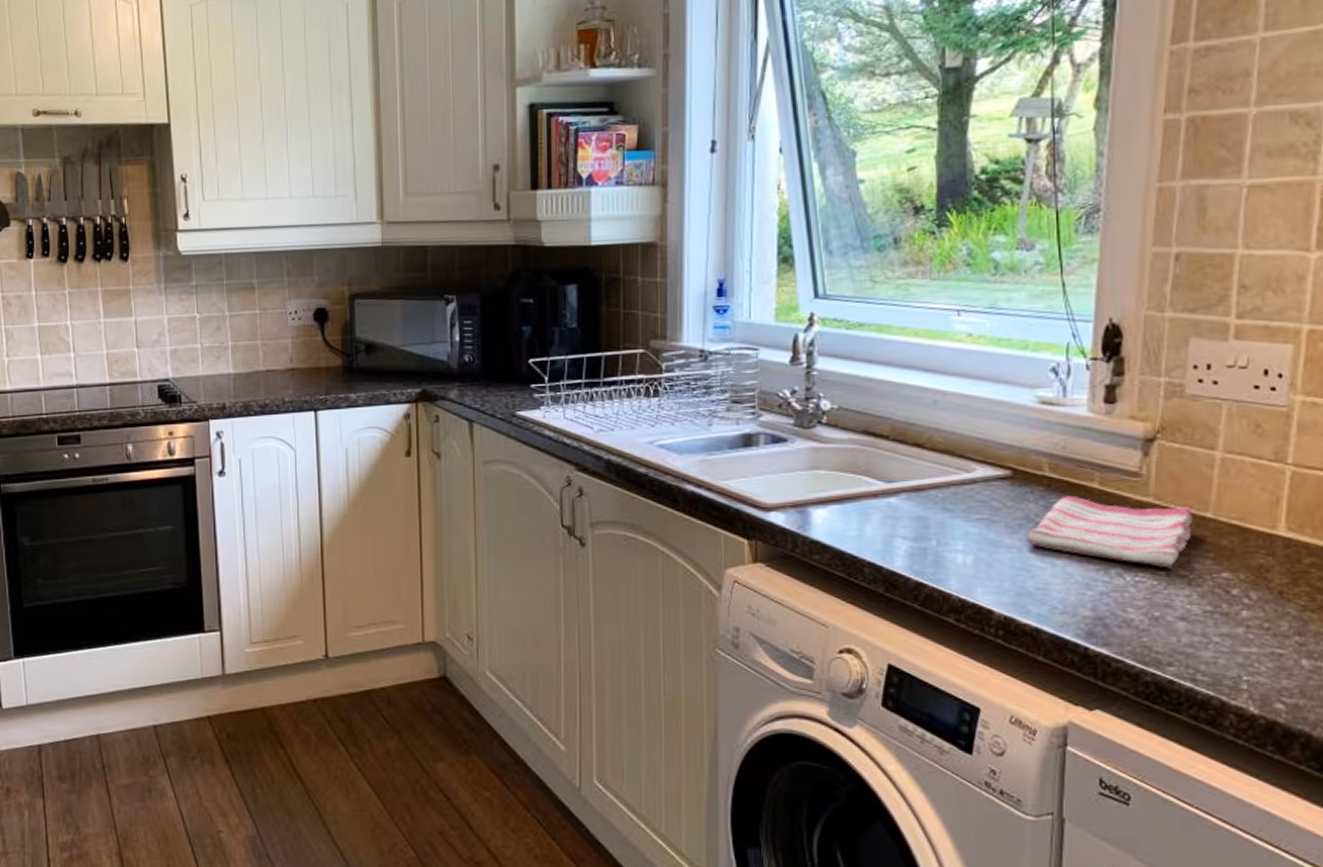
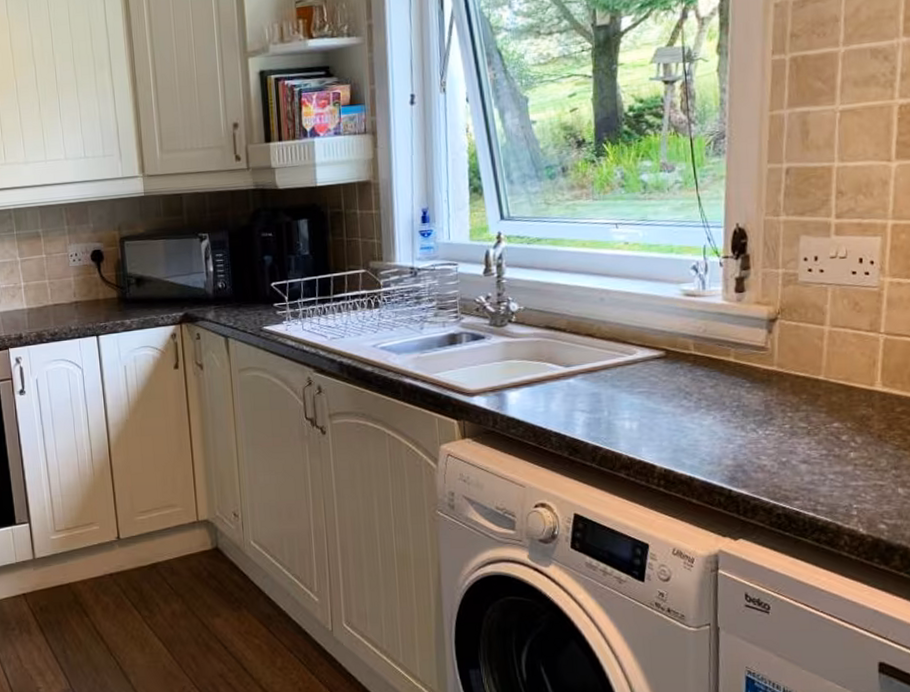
dish towel: present [1027,495,1193,569] -> none [679,368,809,422]

